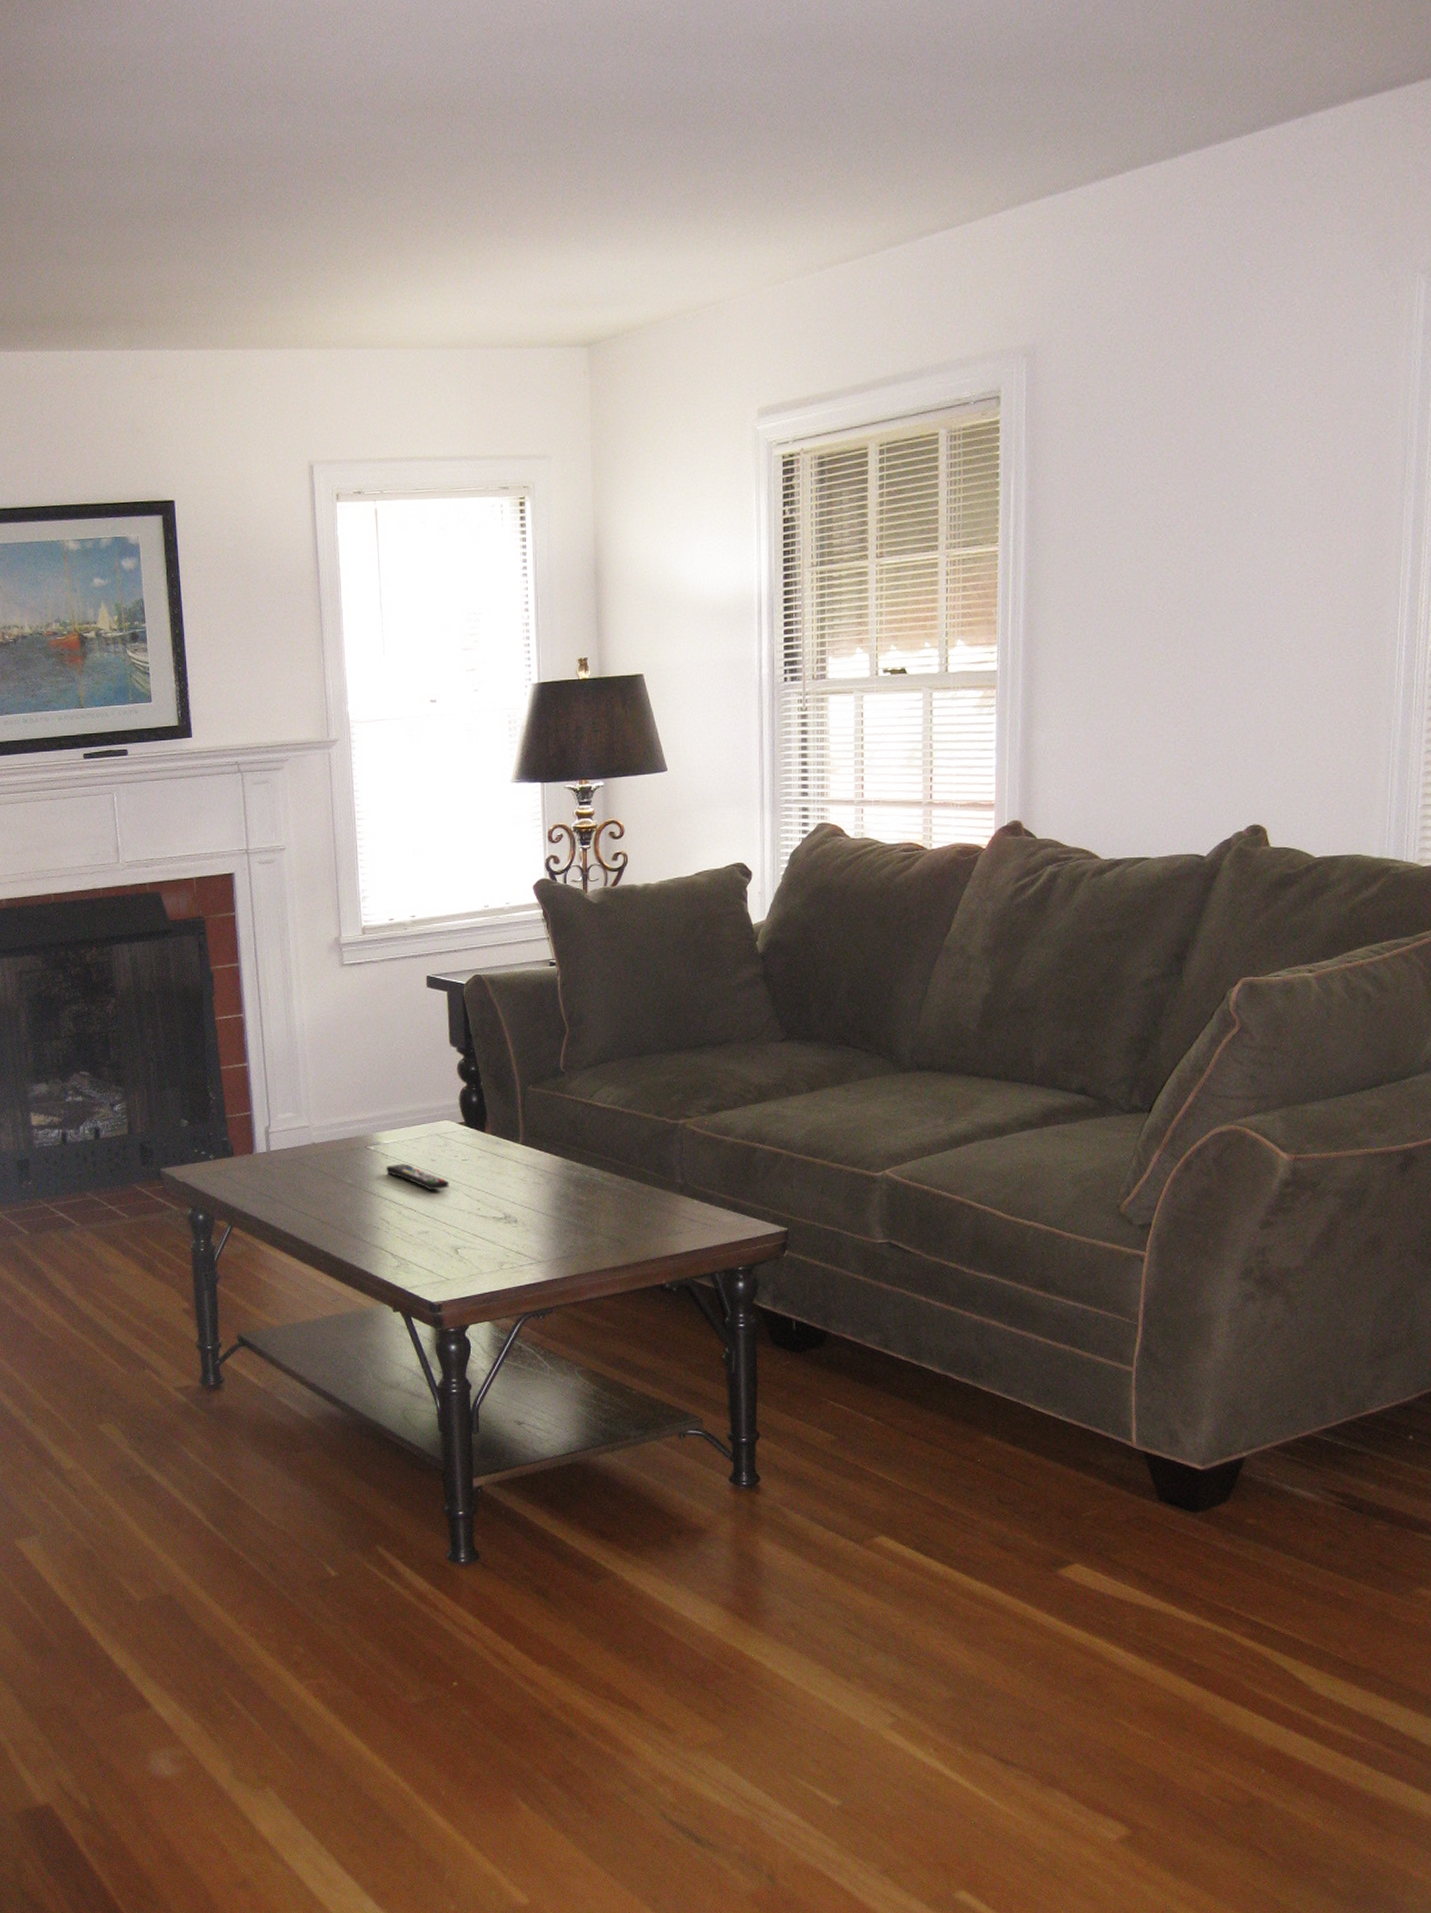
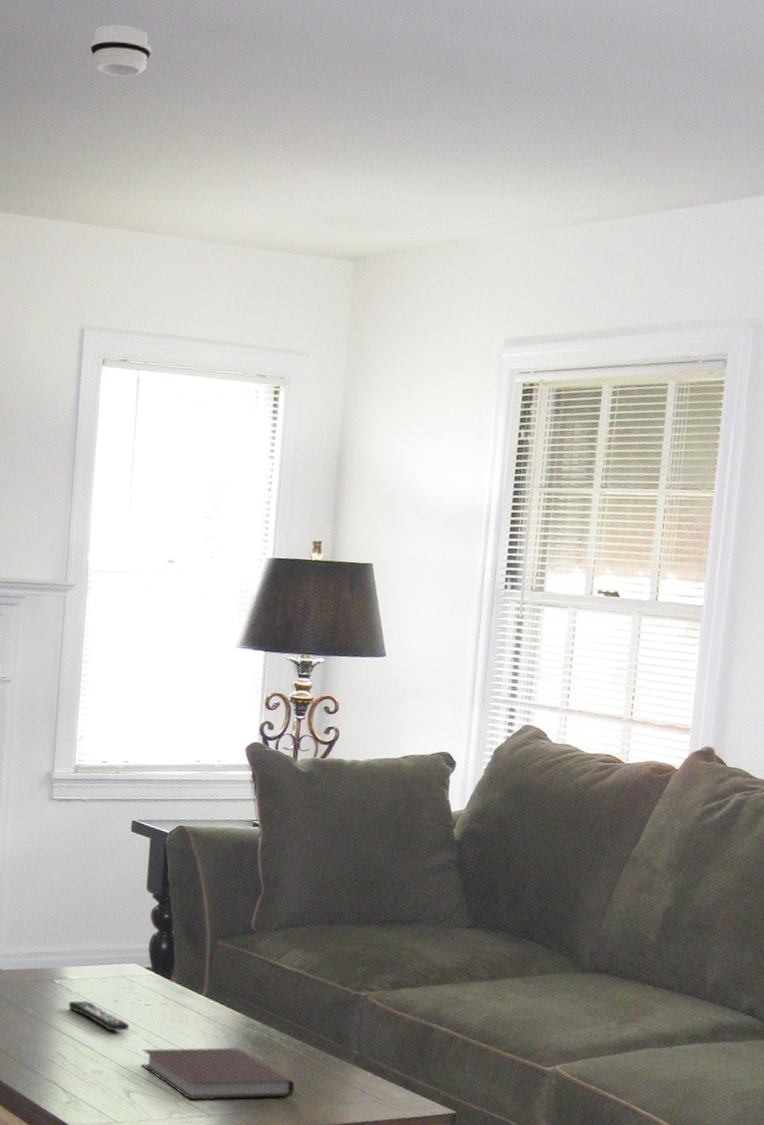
smoke detector: none [279,119,345,180] -> present [89,24,152,77]
notebook: none [465,1192,623,1249] -> present [141,1047,295,1100]

